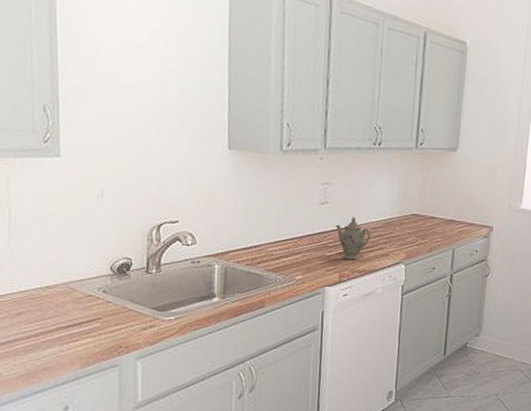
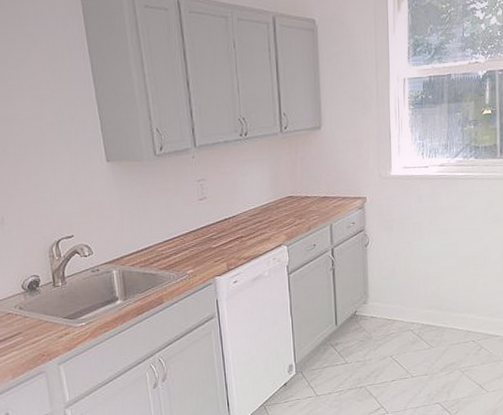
teapot: present [335,217,371,261] -> none [216,207,251,249]

